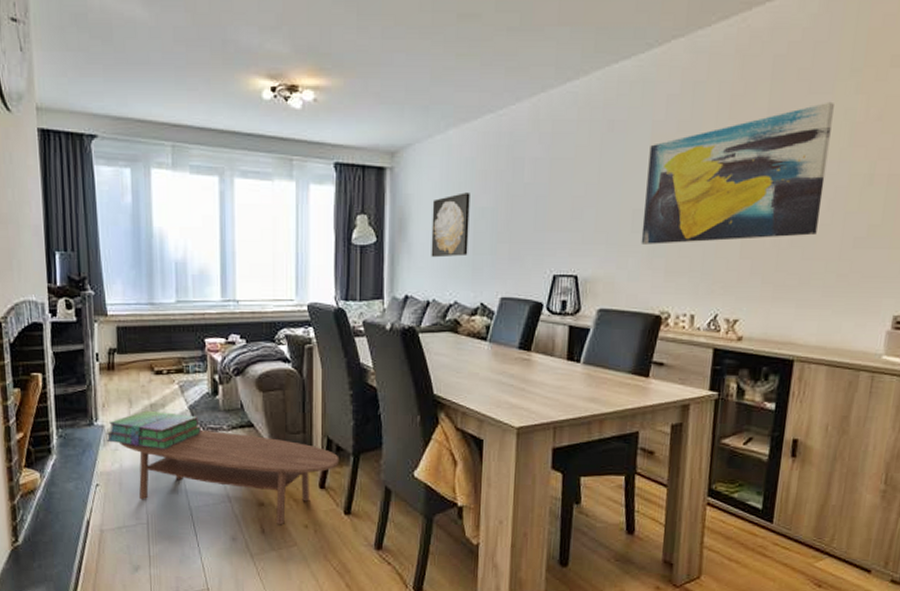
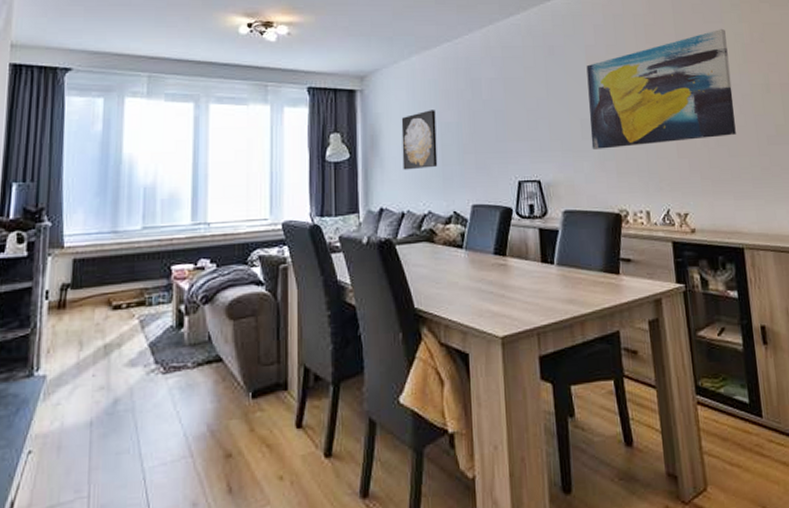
stack of books: present [106,410,201,450] -> none [47,352,162,399]
coffee table: present [120,430,340,525] -> none [63,370,318,480]

